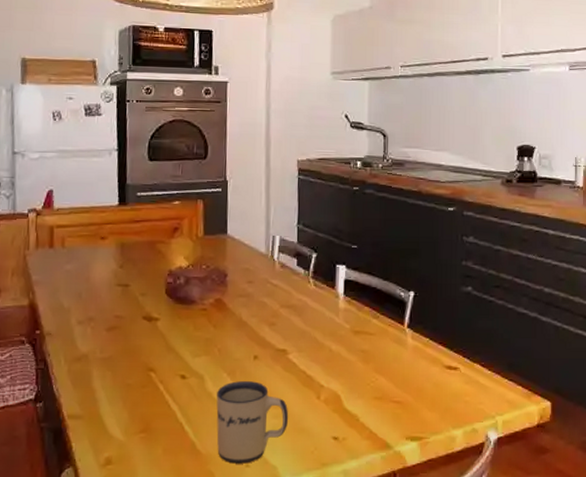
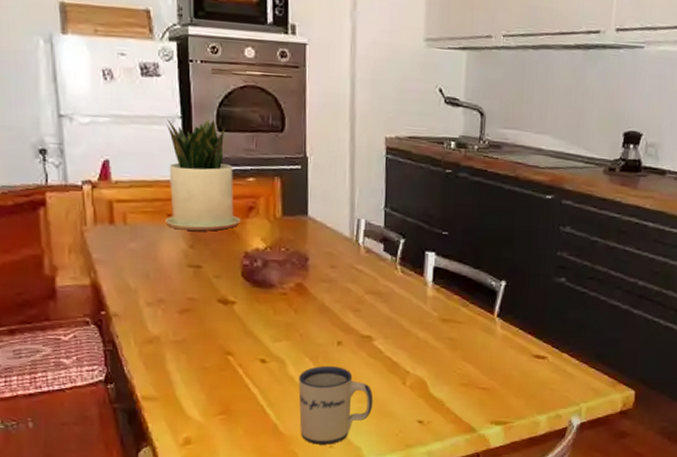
planter: none [98,151,167,252] -> present [164,119,241,231]

